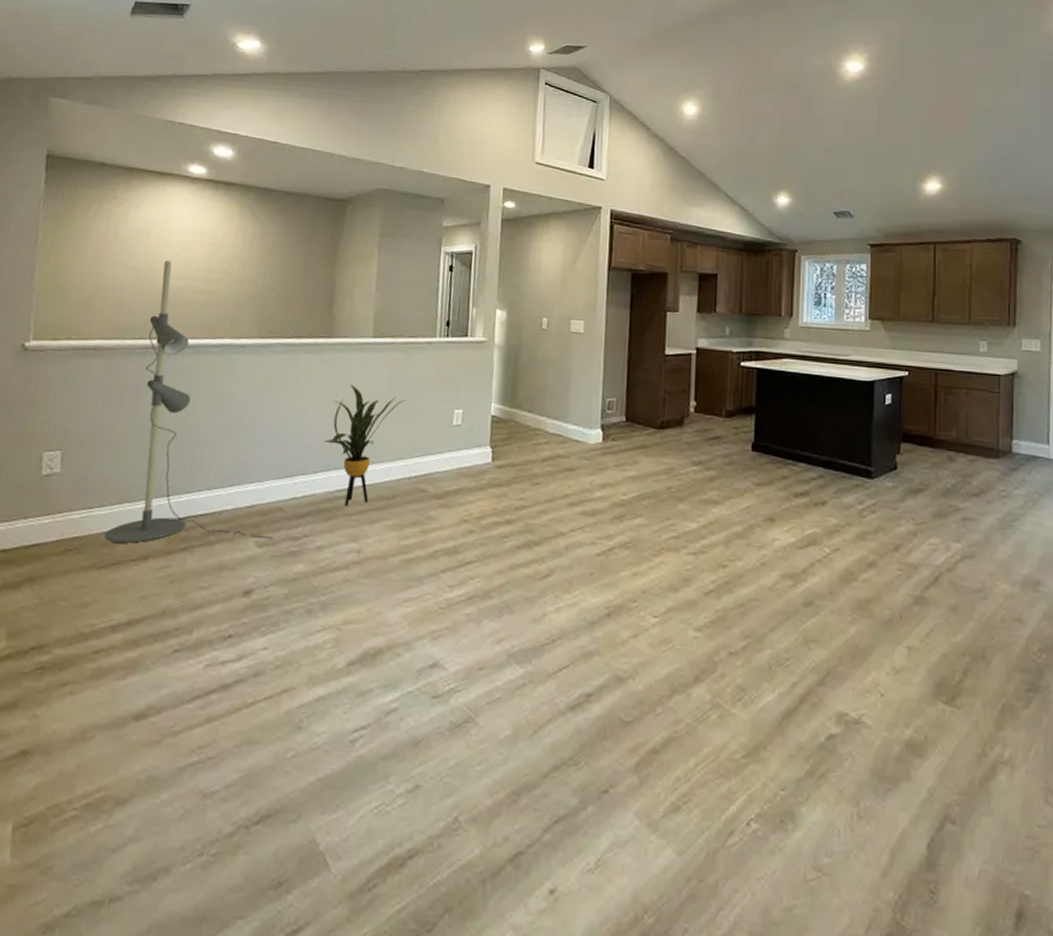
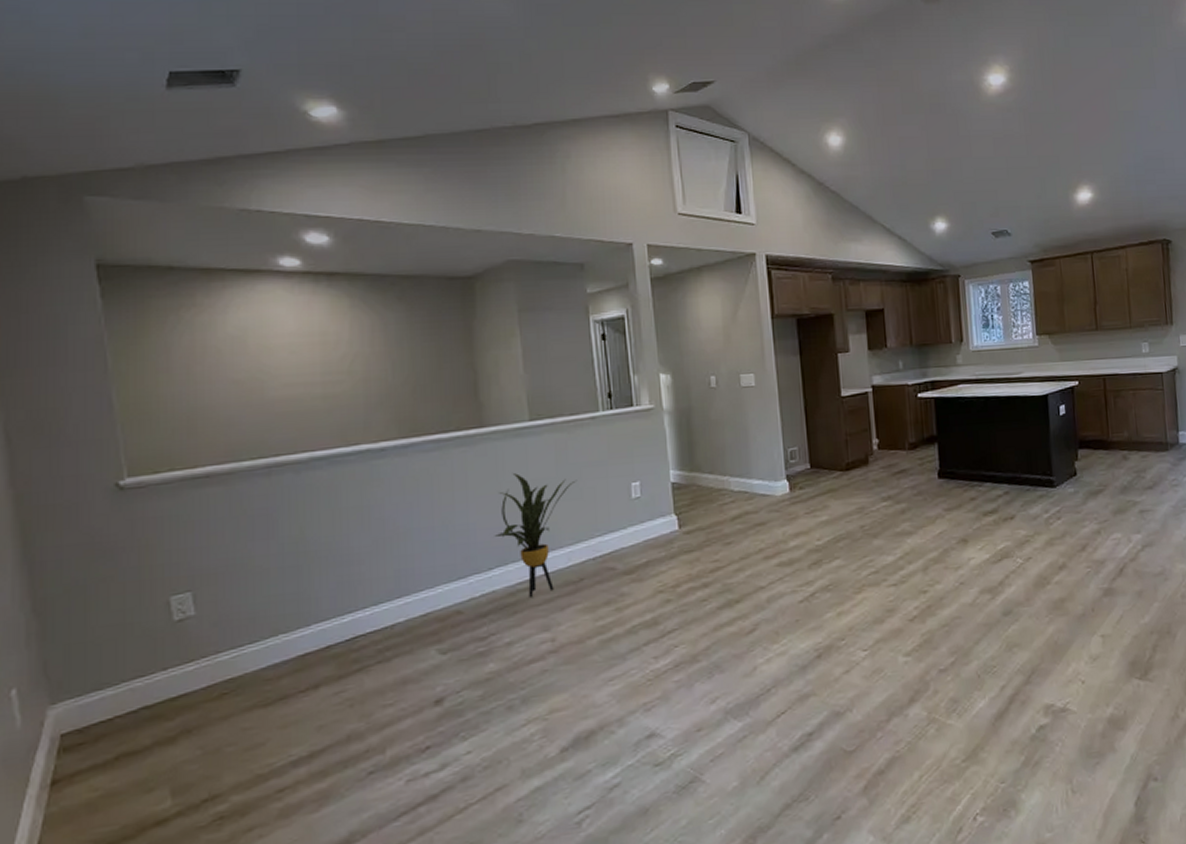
floor lamp: present [104,260,273,543] -> none [264,367,456,677]

